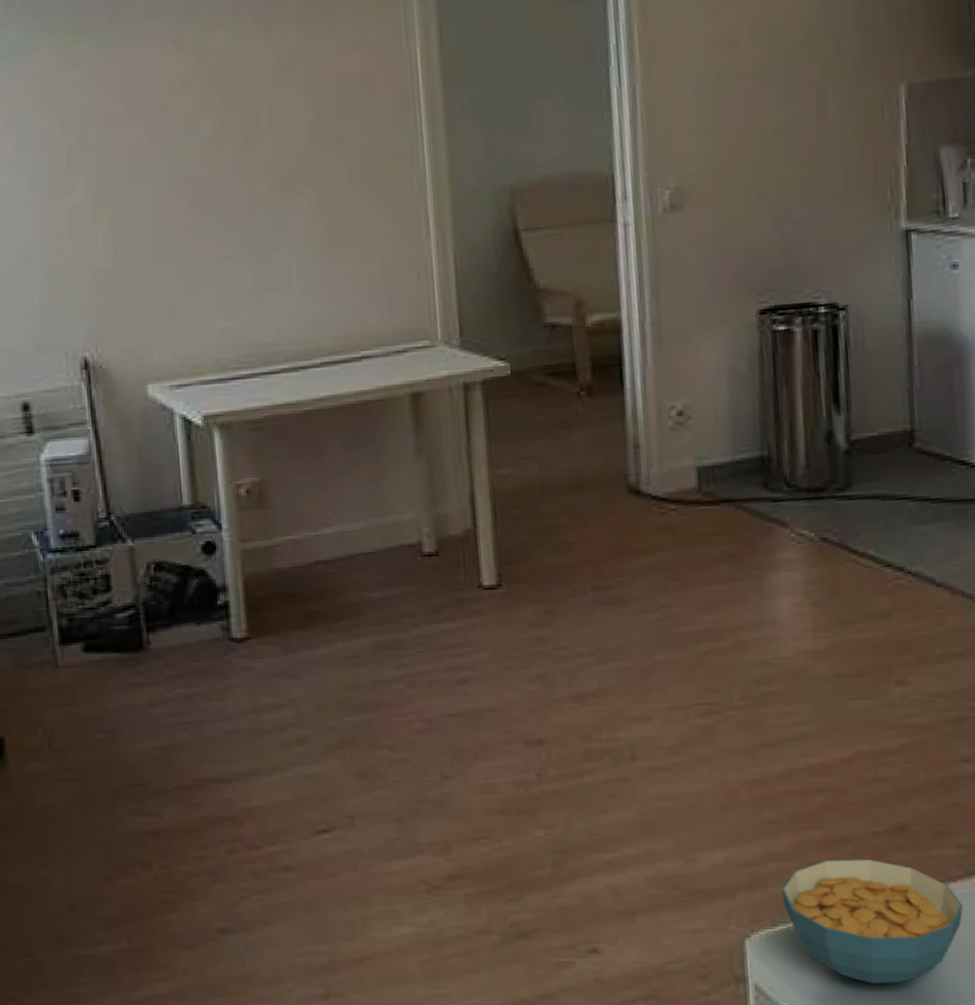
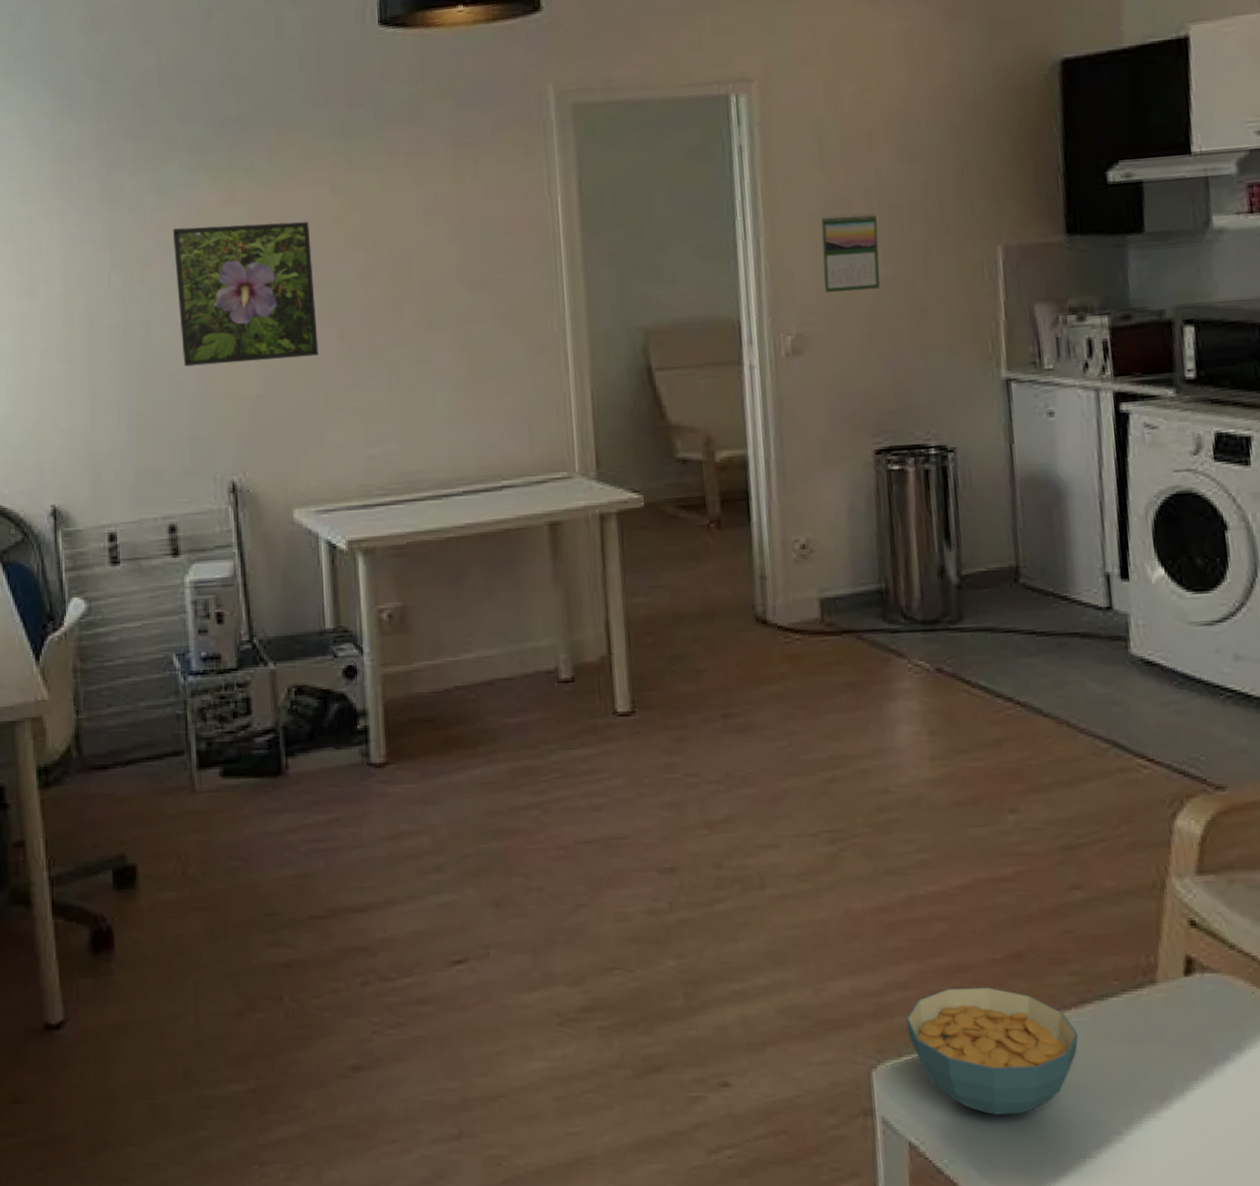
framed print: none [14,84,169,241] -> present [172,221,319,367]
calendar: none [703,52,769,143] -> present [820,212,881,293]

